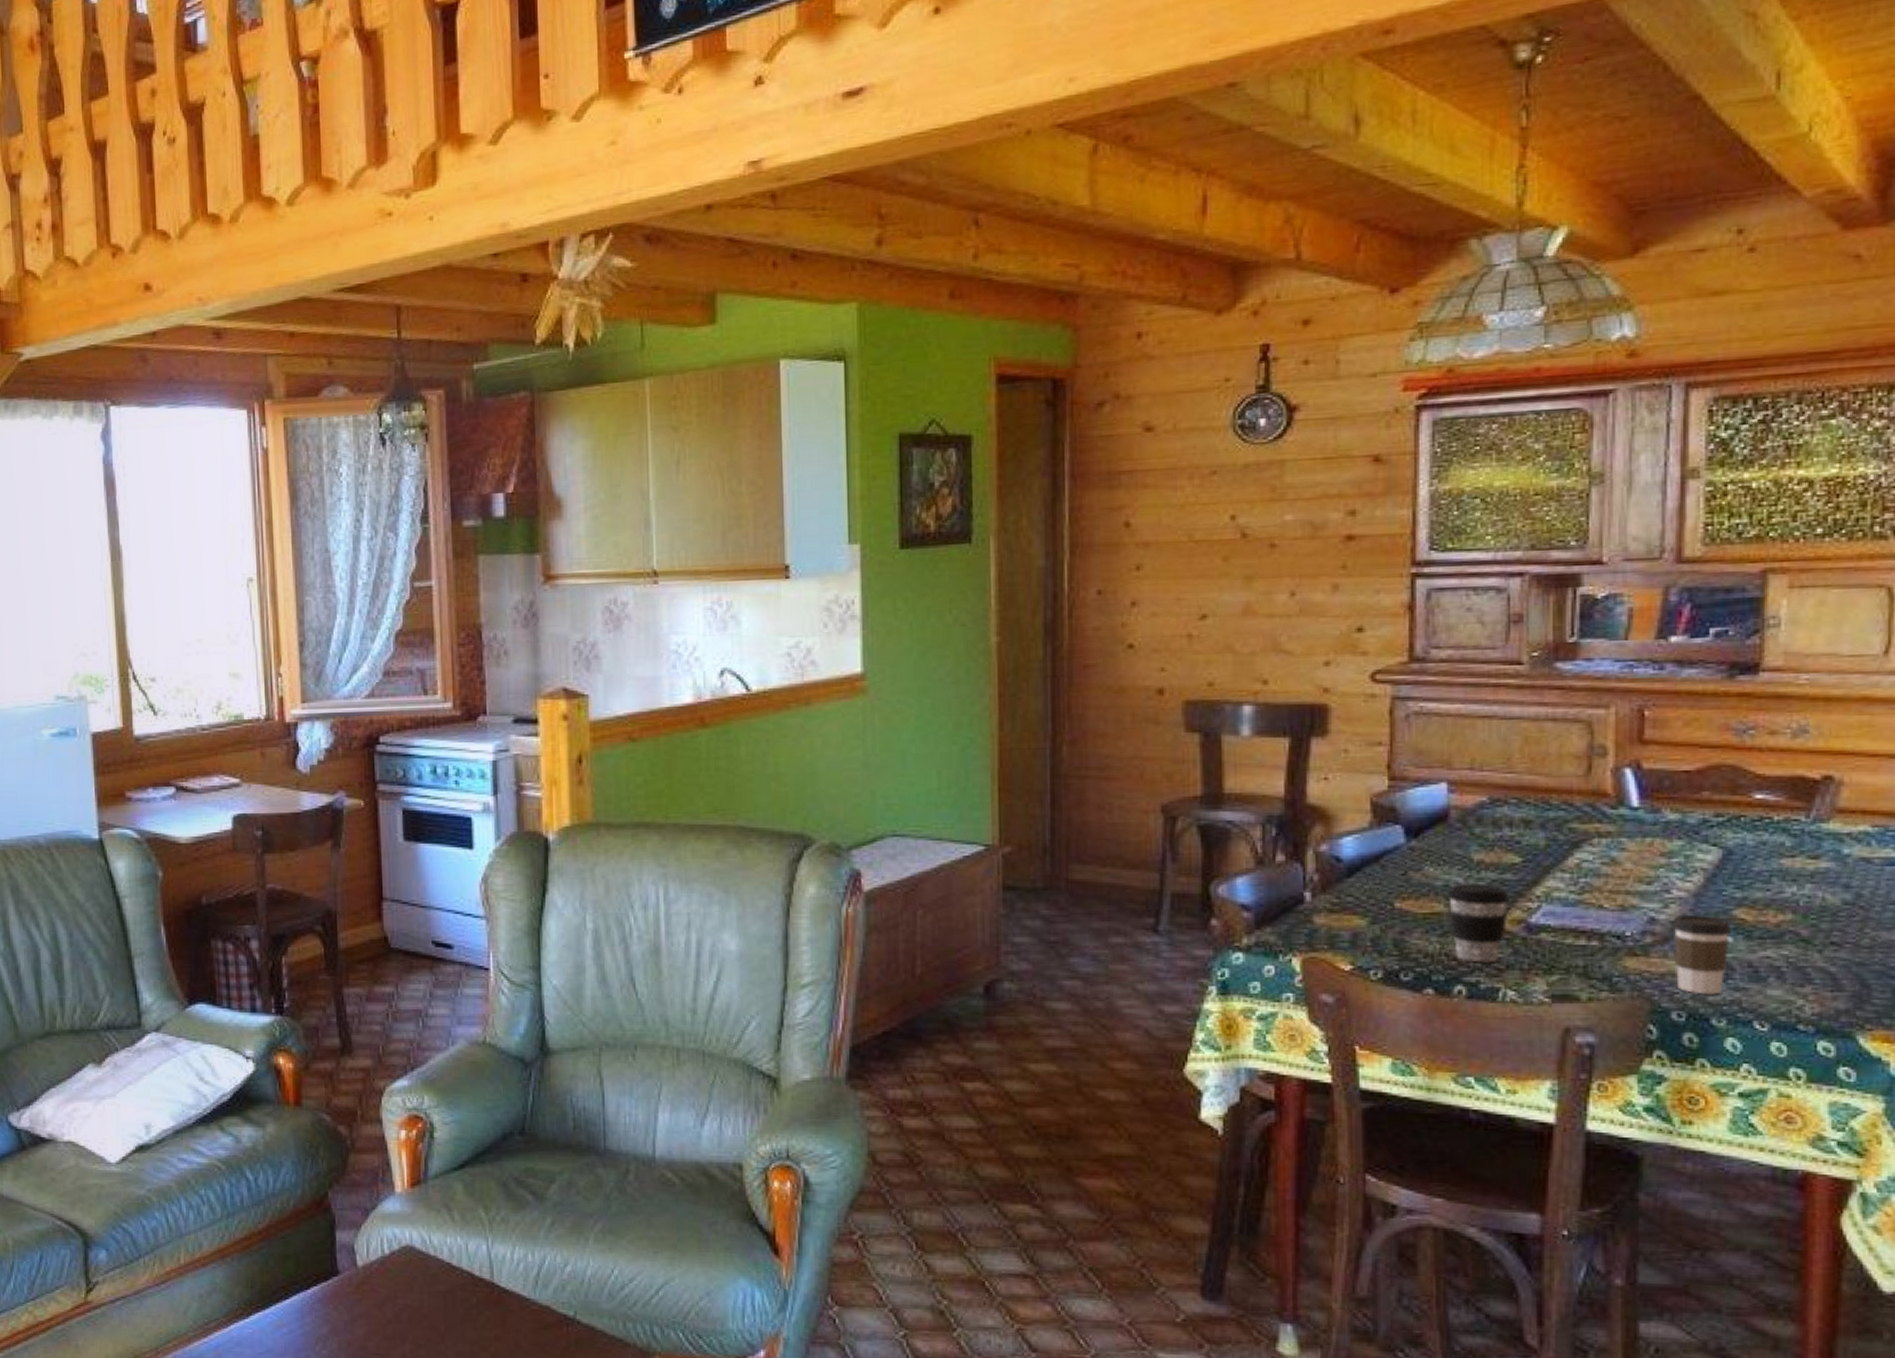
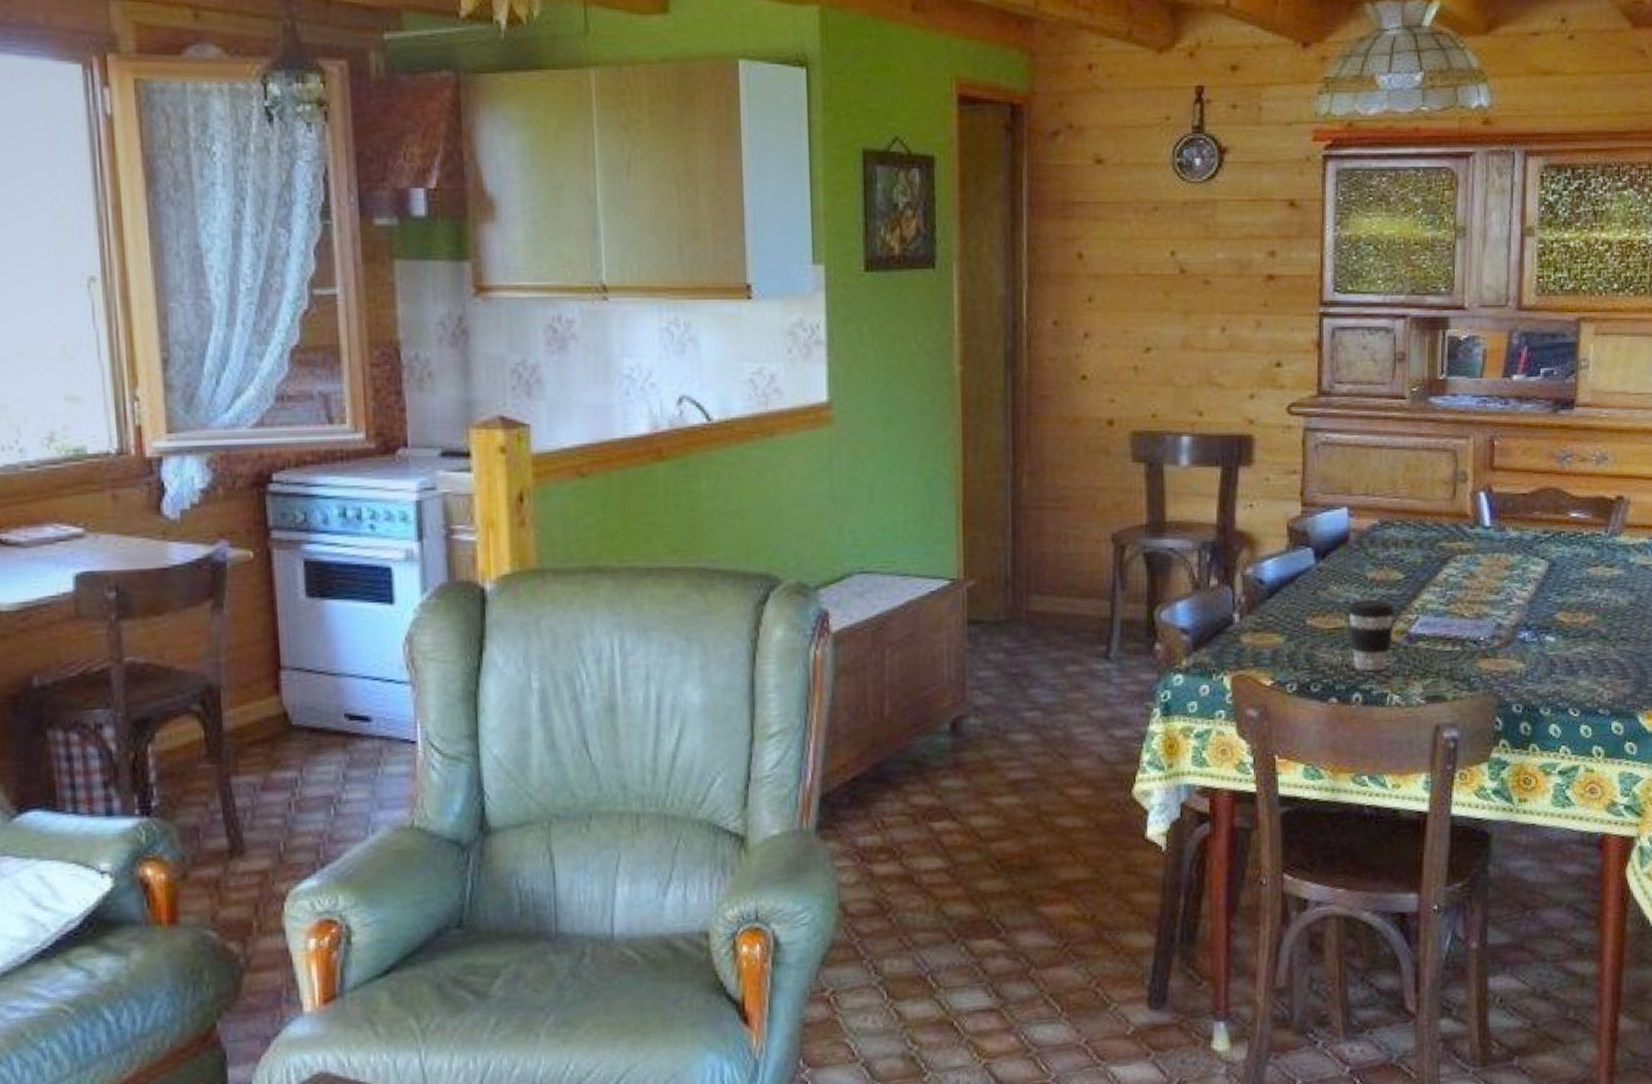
coffee cup: present [1672,914,1731,995] -> none [1513,619,1554,689]

